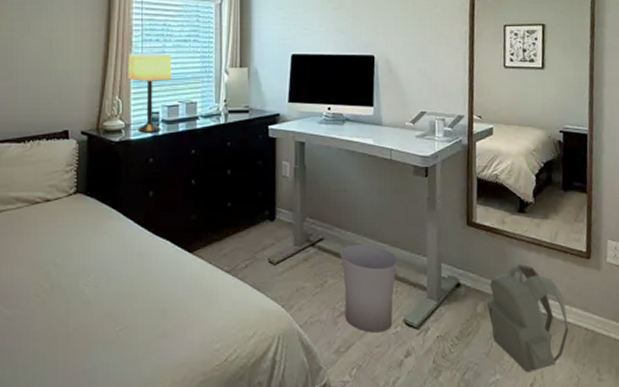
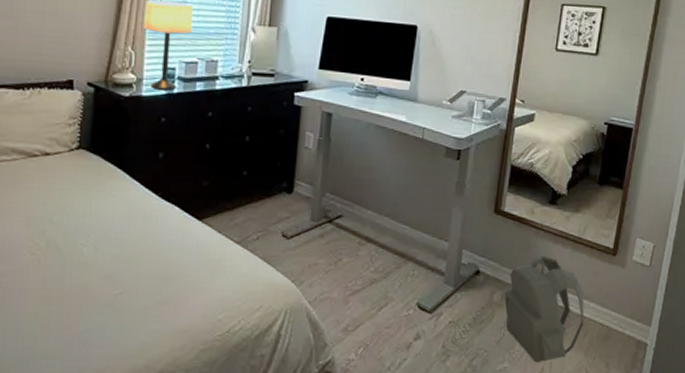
waste bin: present [339,244,399,333] -> none [357,224,419,314]

